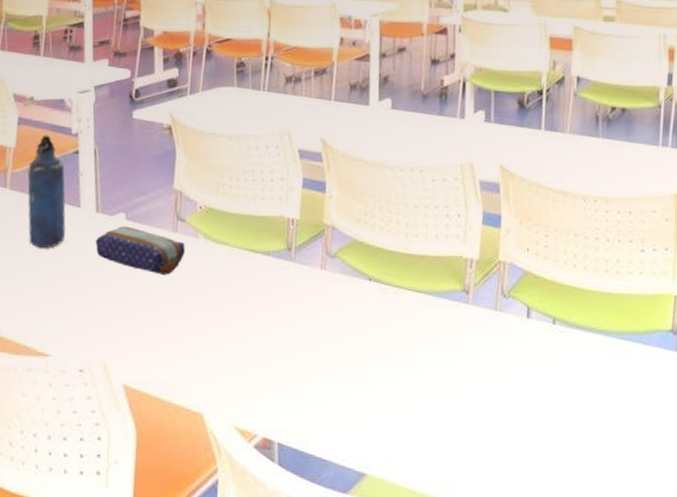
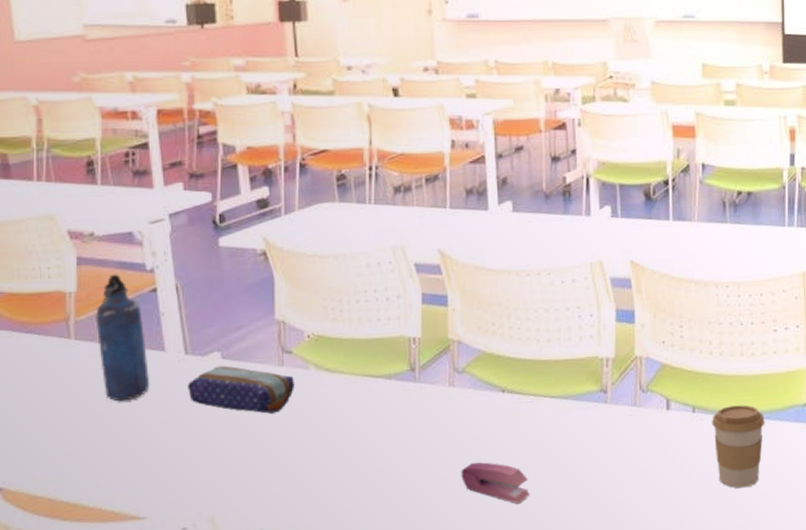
stapler: none [325,346,388,392] -> present [461,462,530,504]
coffee cup: none [572,322,627,409] -> present [712,405,765,489]

